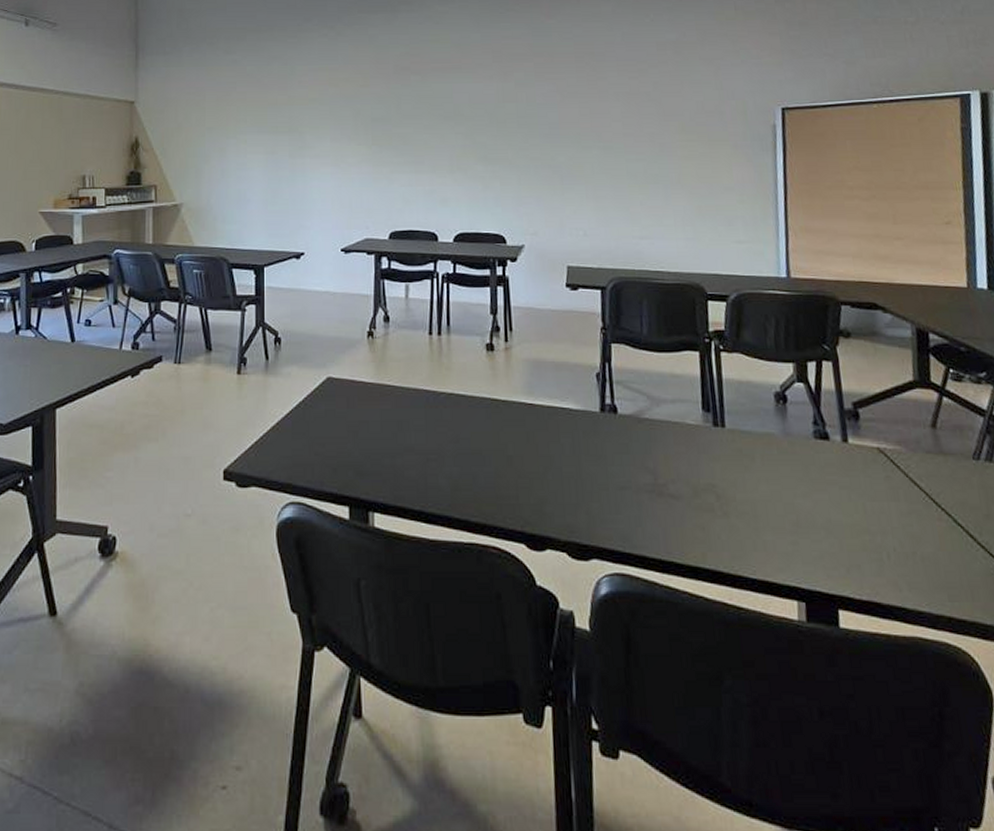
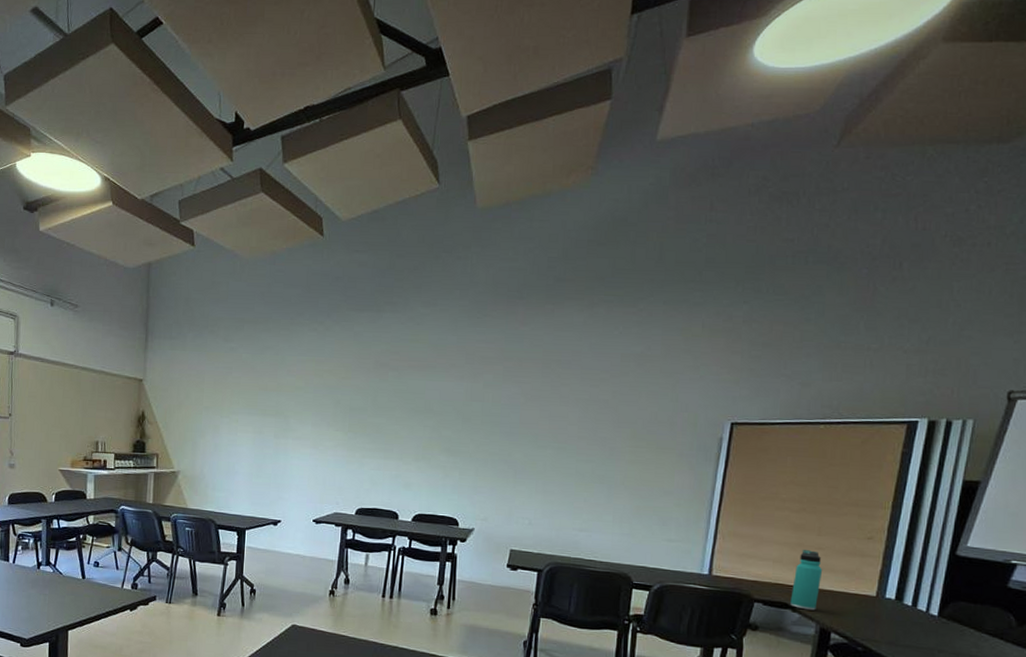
thermos bottle: none [877,241,908,309] -> present [790,550,823,611]

